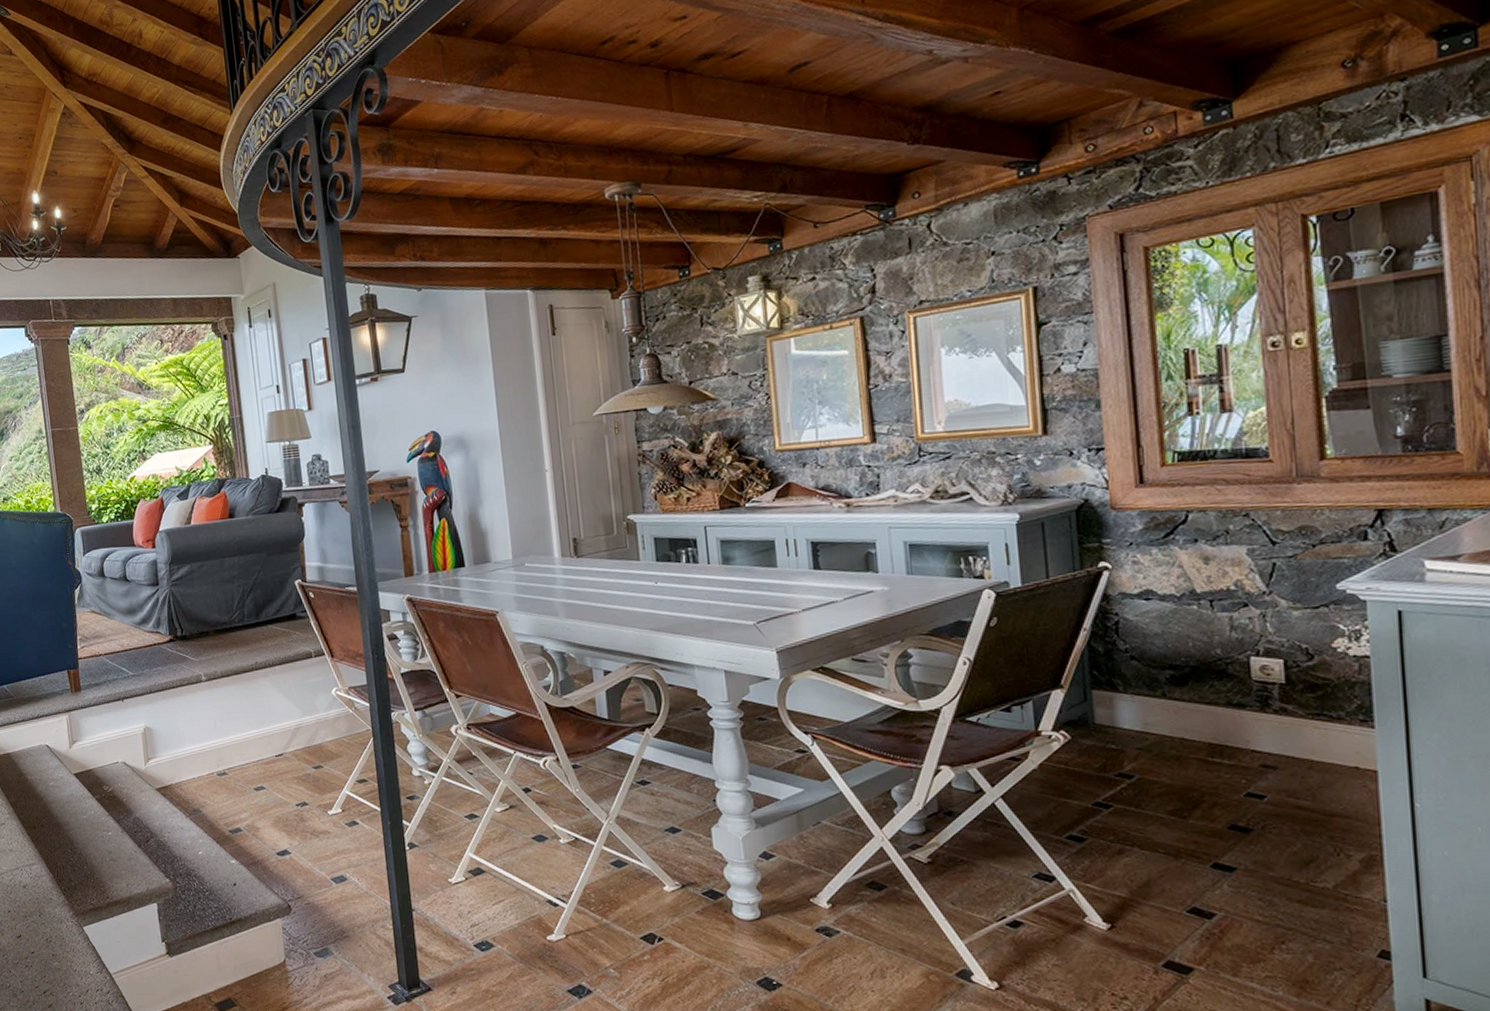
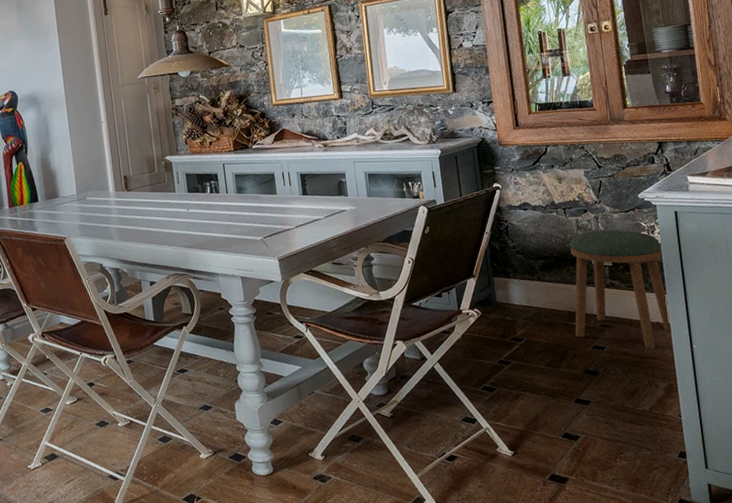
stool: none [1217,632,1381,803] -> present [570,229,673,349]

